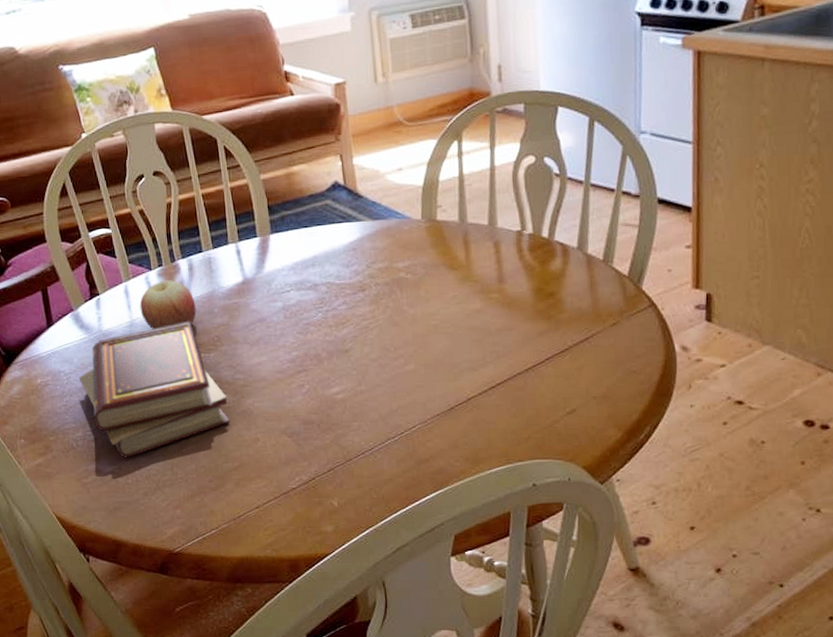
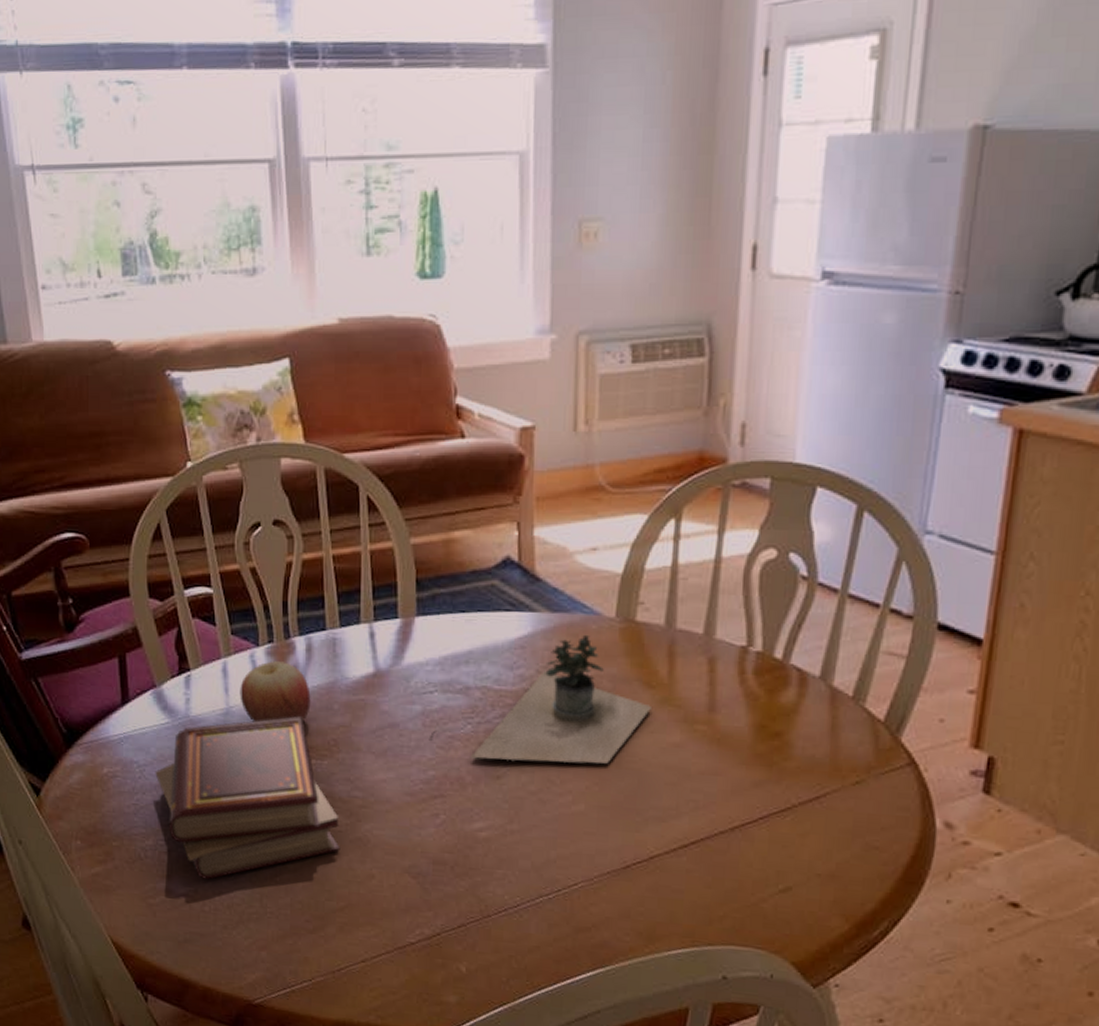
potted plant: none [290,234,456,339] -> present [428,634,651,764]

